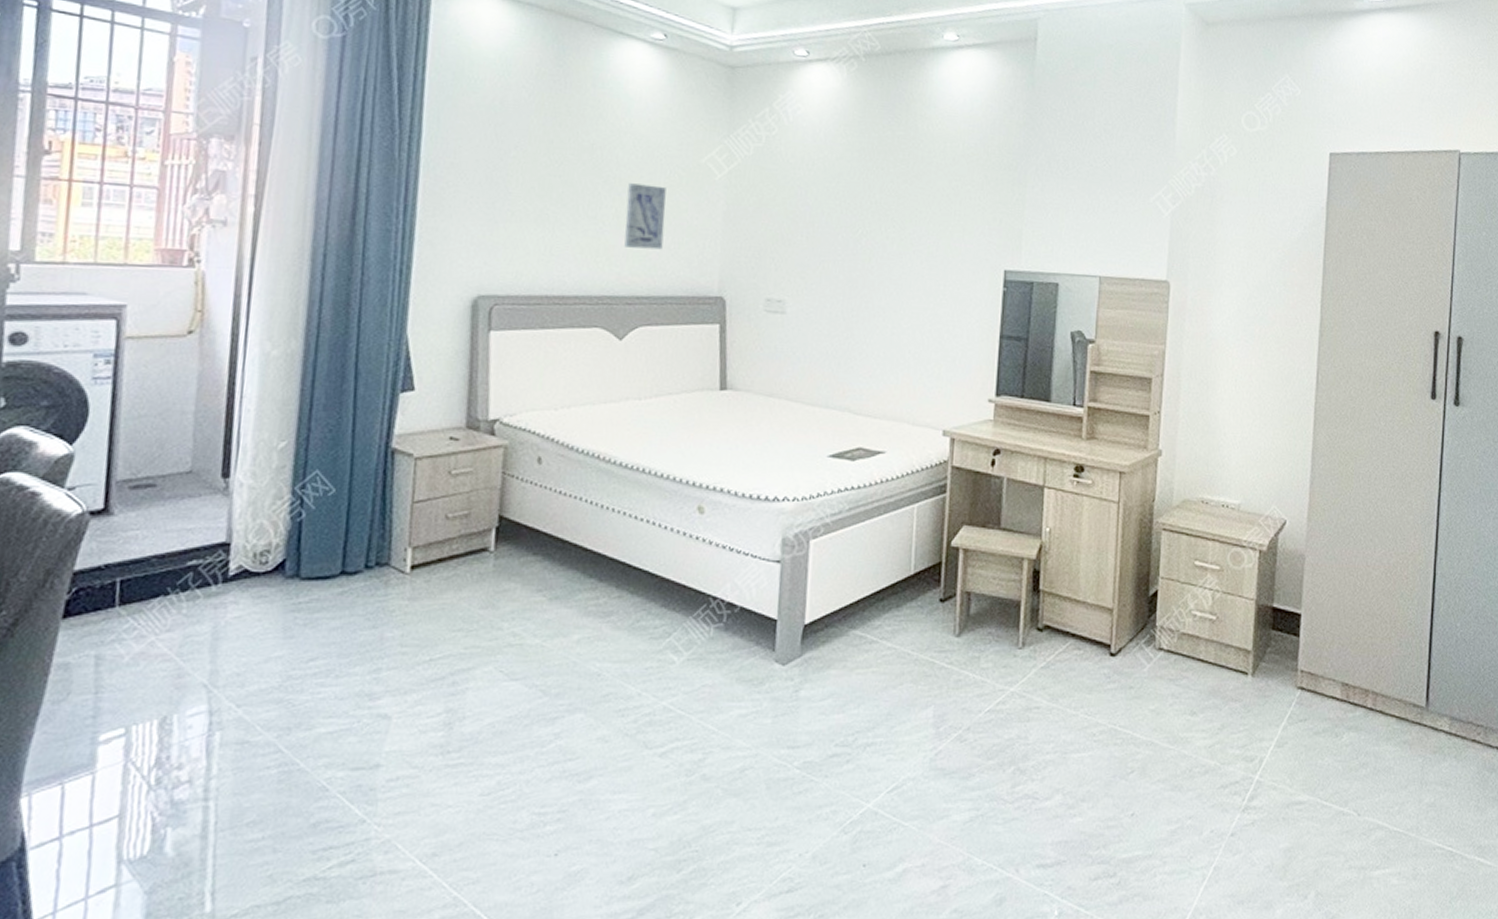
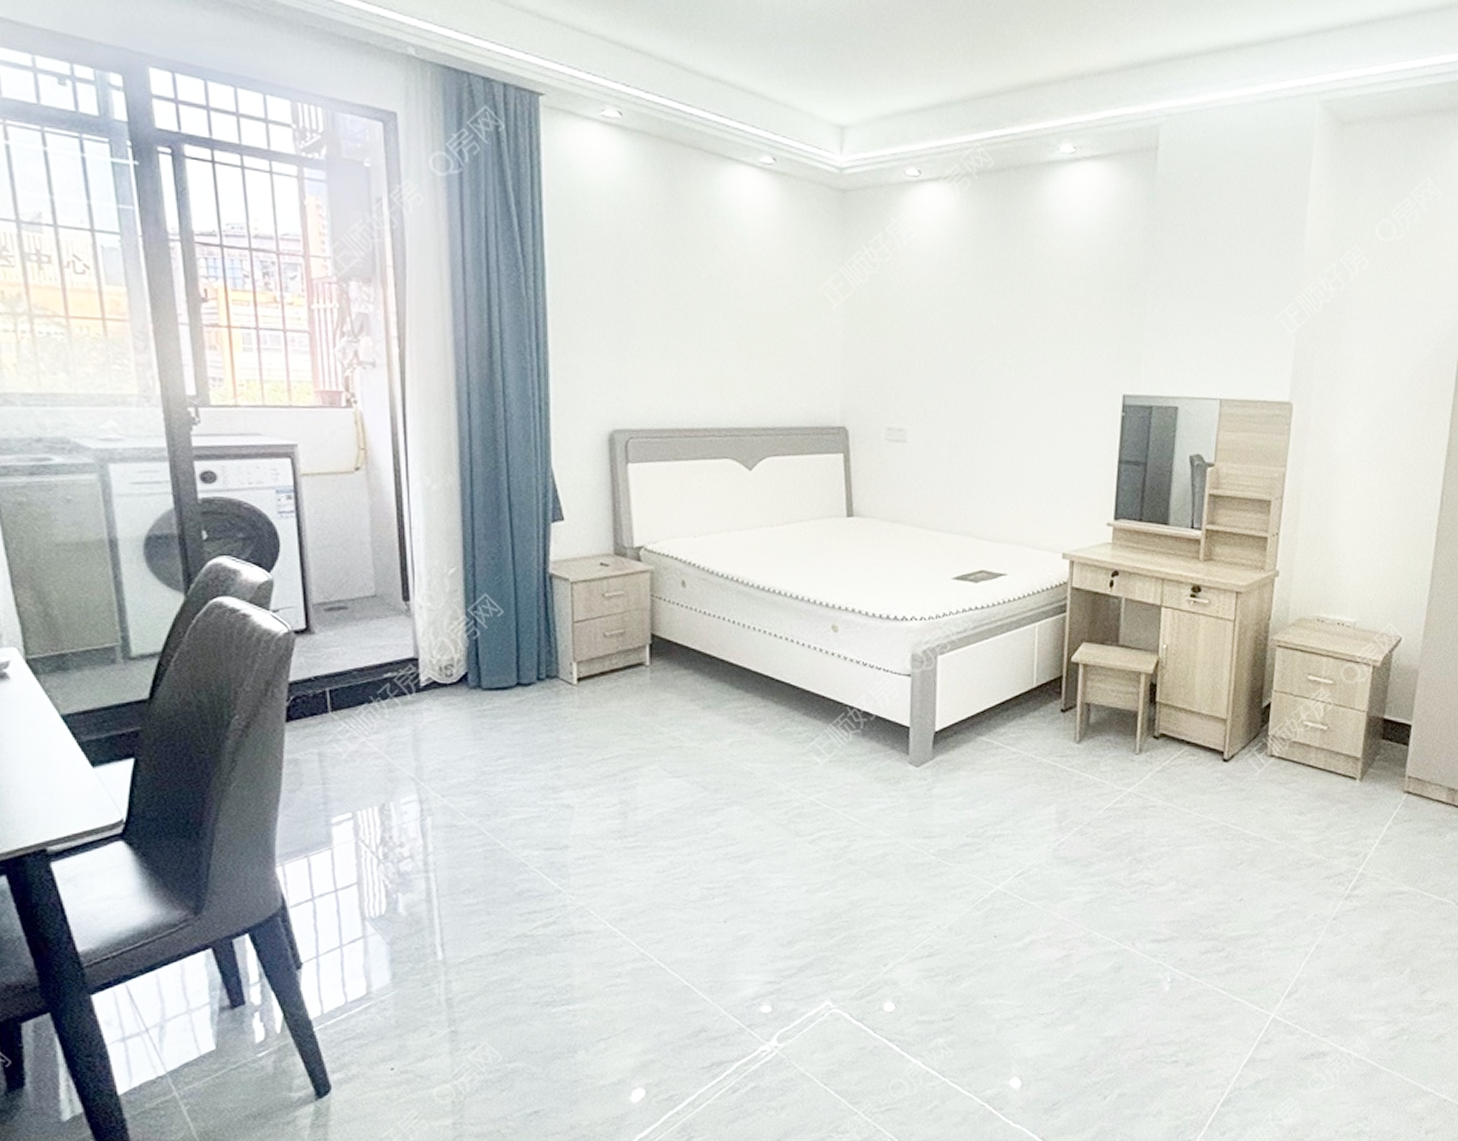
wall art: present [624,183,666,250] -> none [747,315,785,381]

